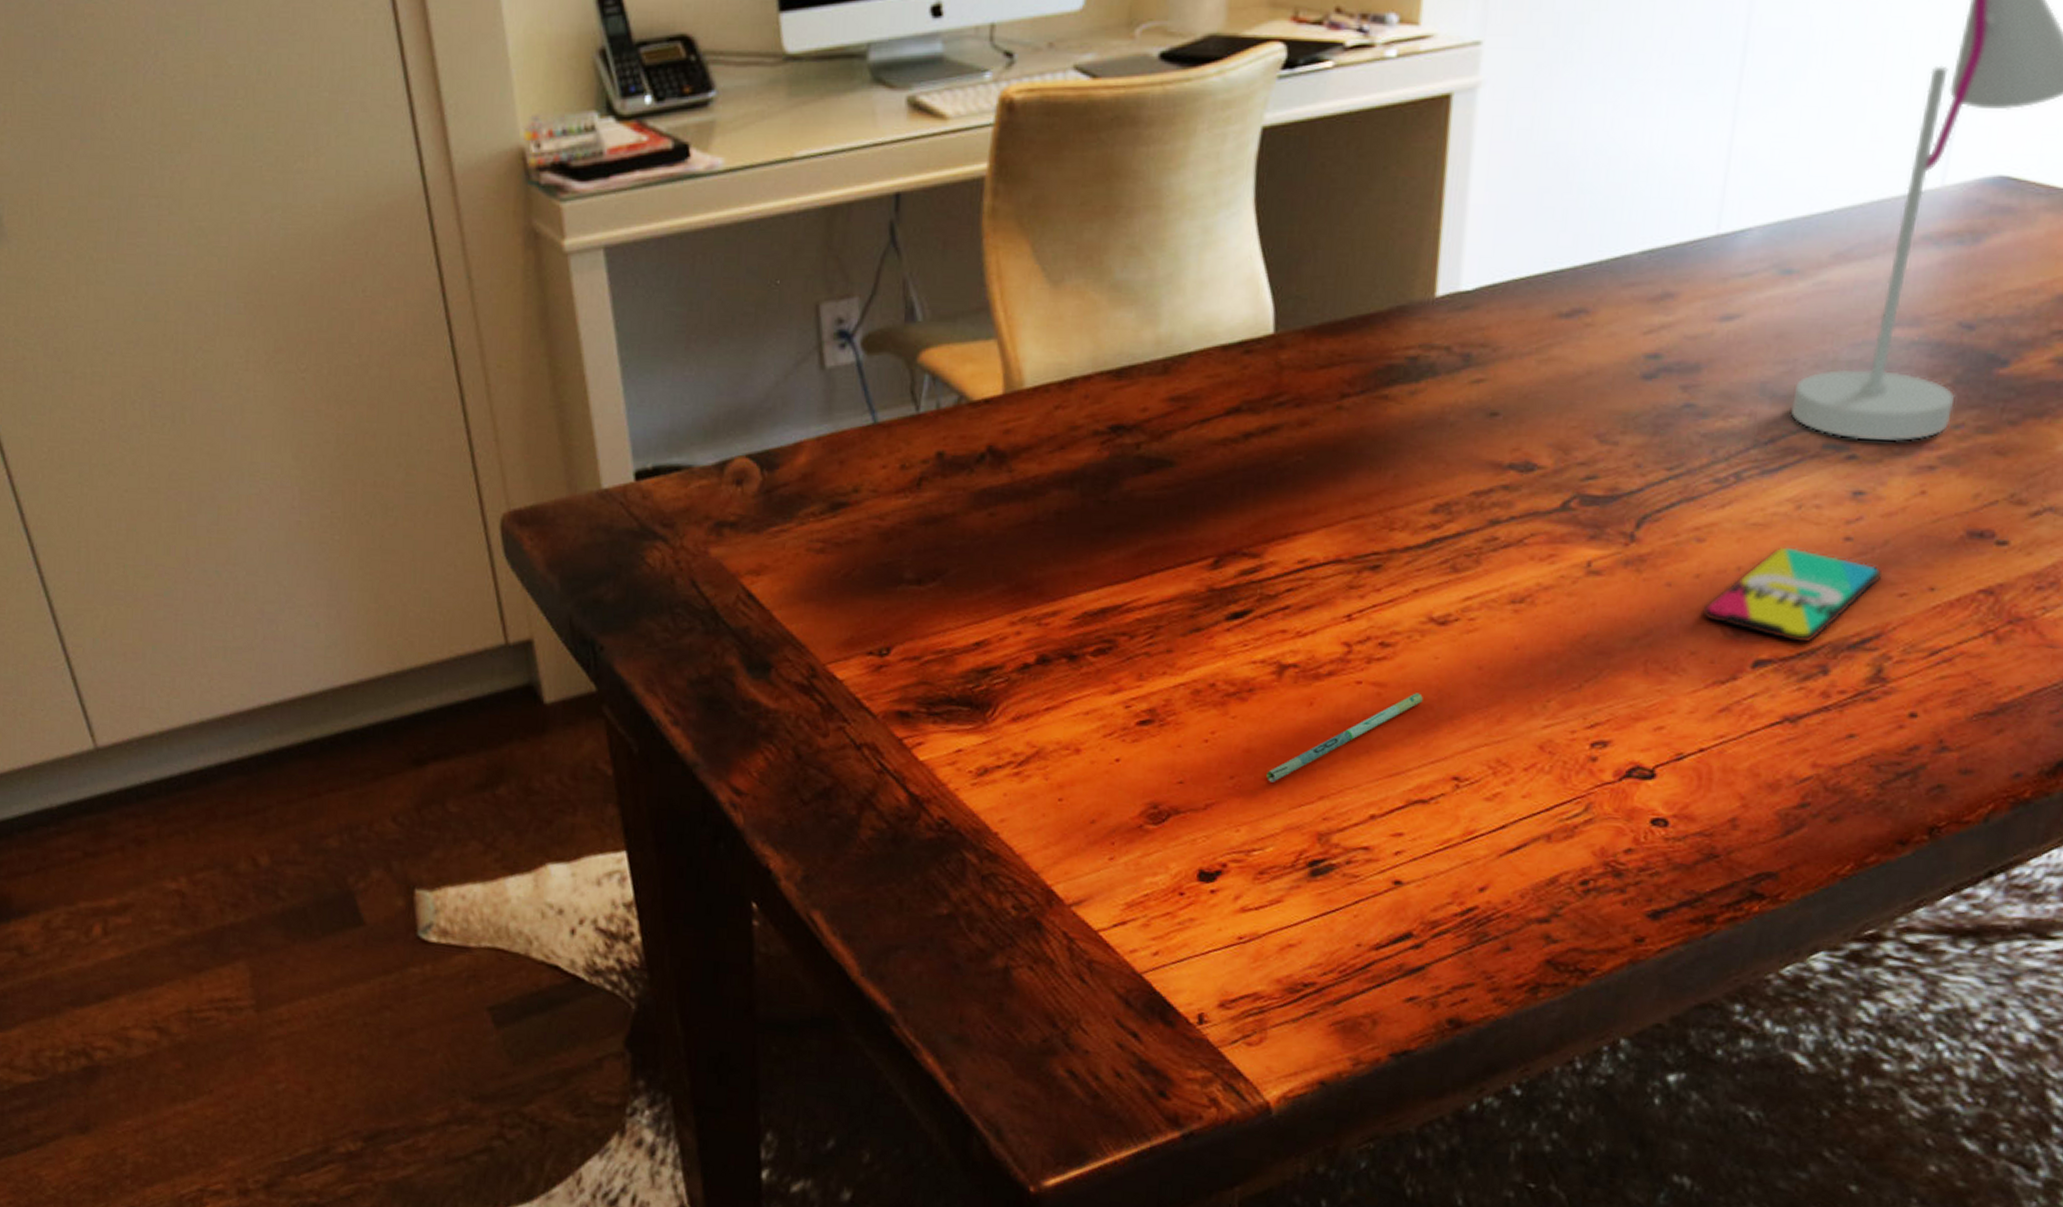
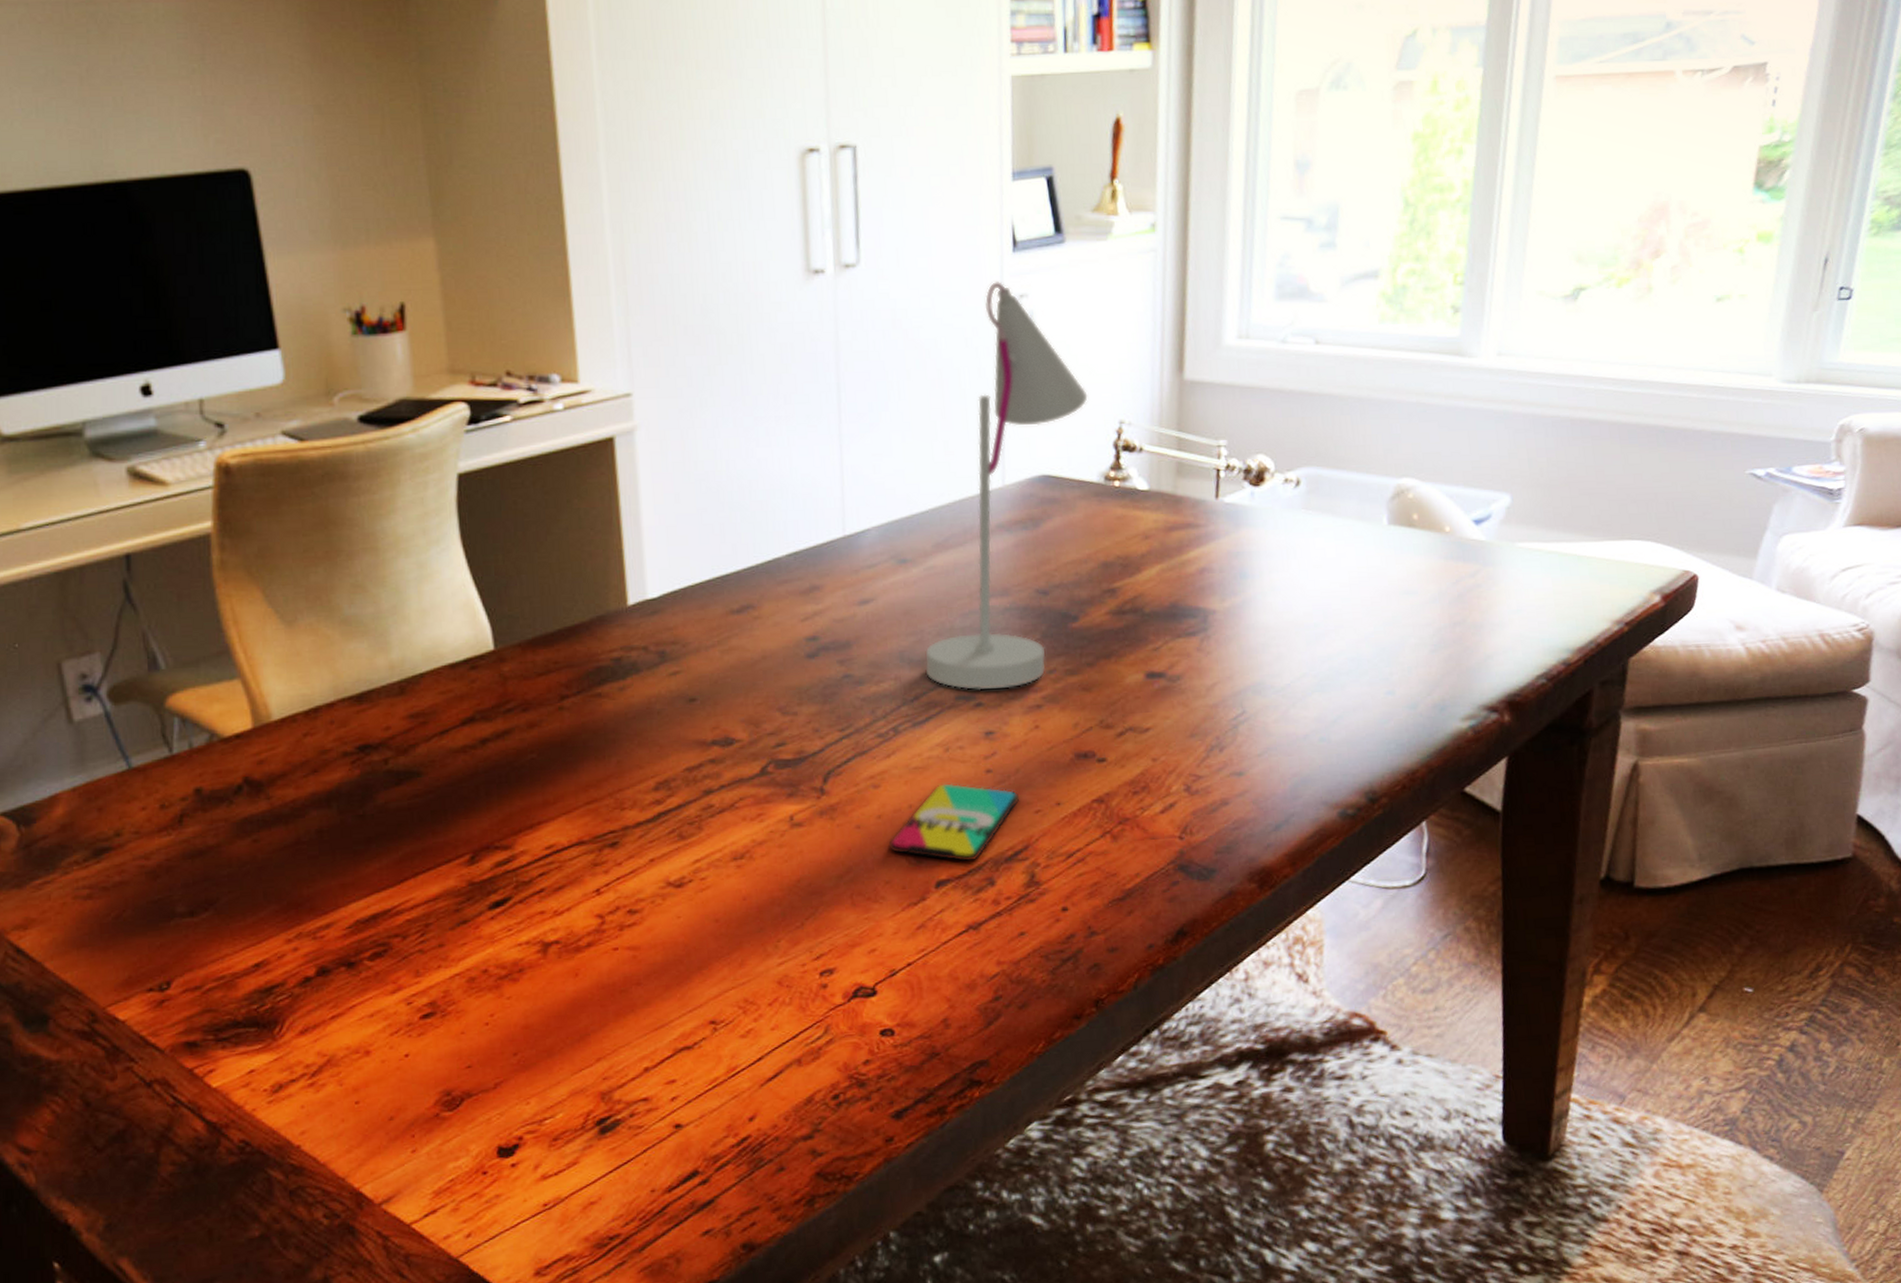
pen: present [1266,693,1423,783] -> none [546,951,673,1053]

